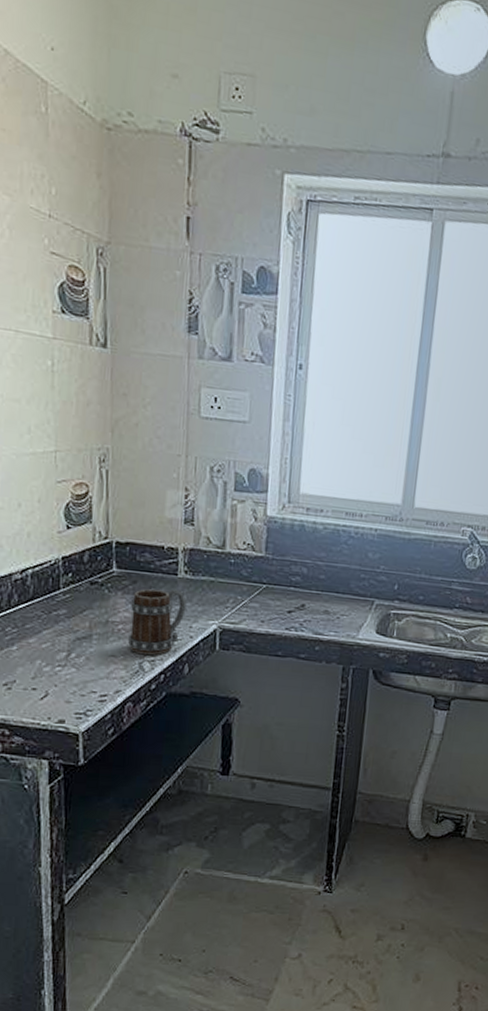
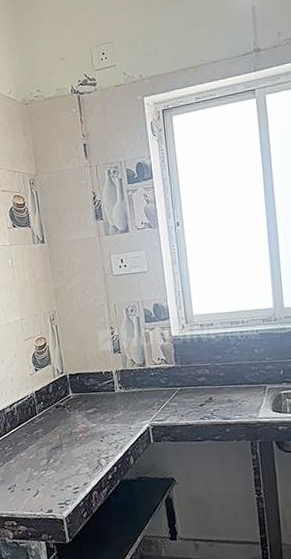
mug: present [128,589,187,656] -> none [86,401,125,454]

